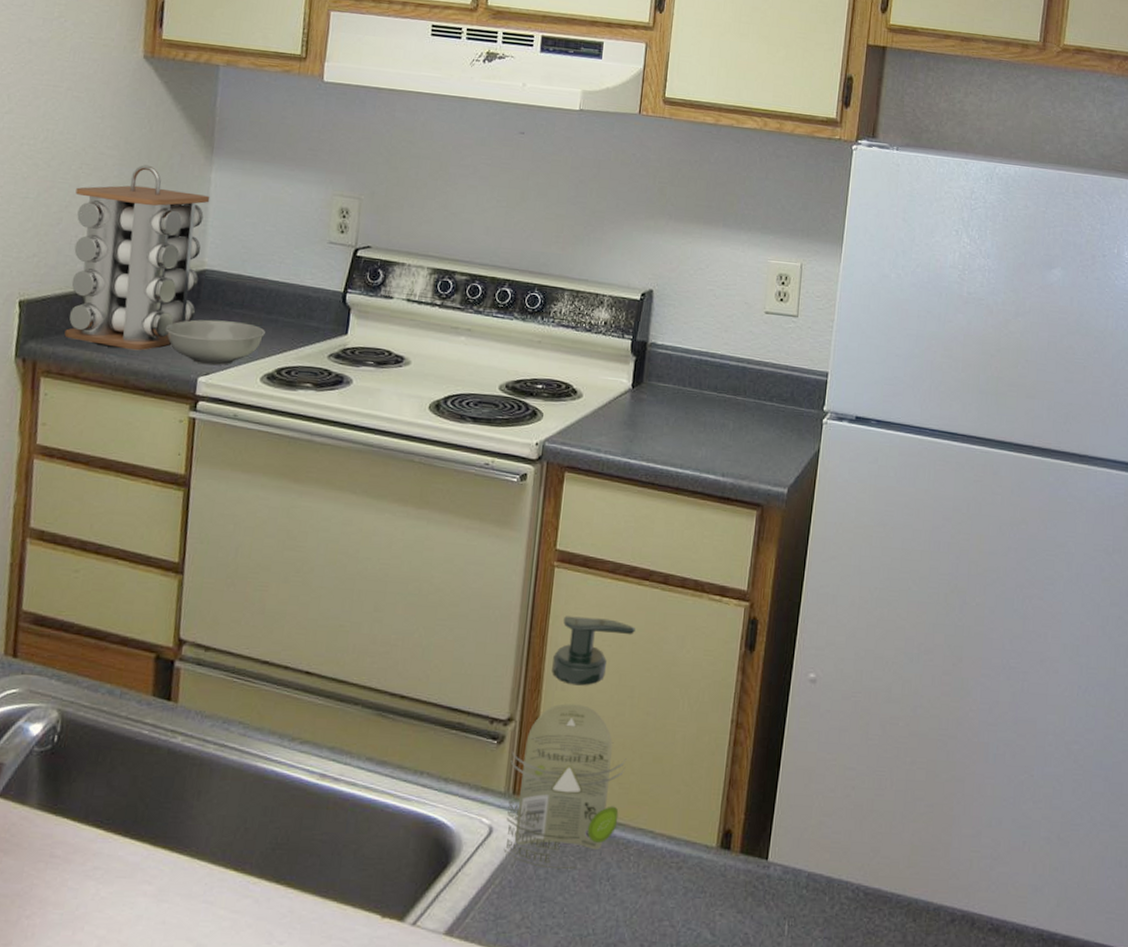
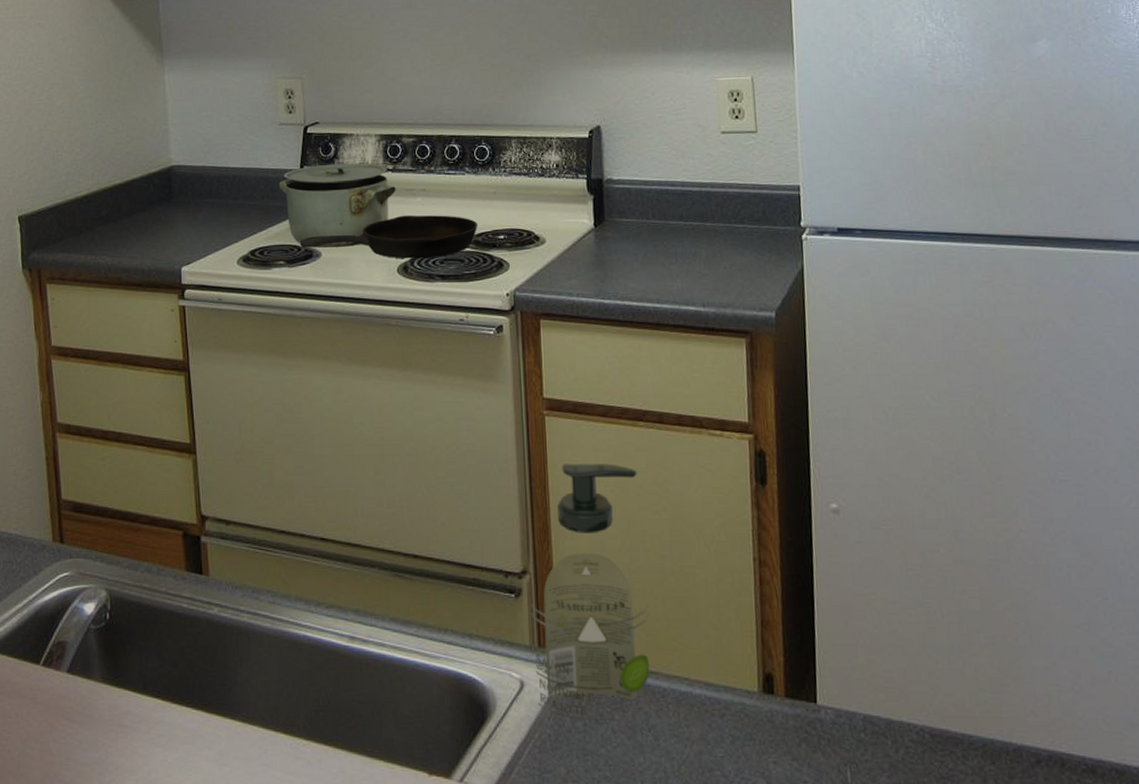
spice rack: present [64,165,210,351] -> none [51,76,170,249]
bowl: present [165,319,265,366] -> none [146,211,235,255]
saucepan: none [318,290,441,377] -> present [278,163,396,247]
frying pan: none [331,352,518,399] -> present [300,215,477,259]

